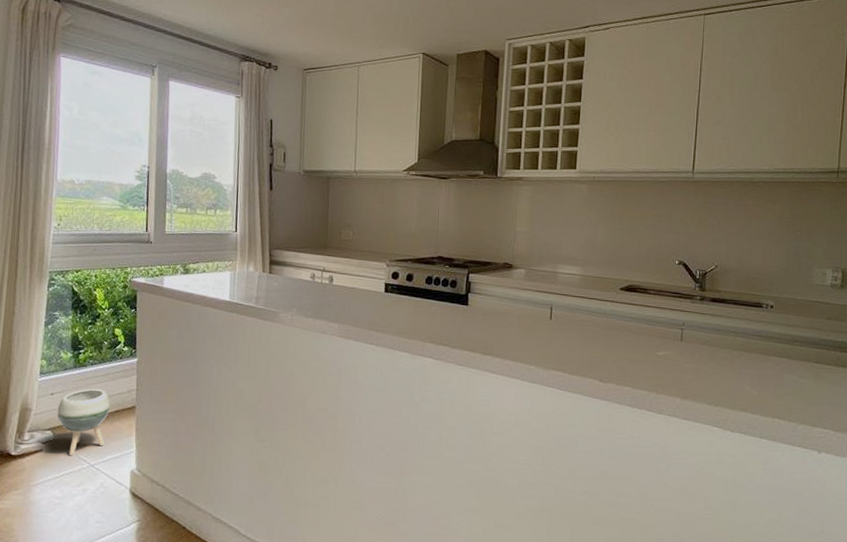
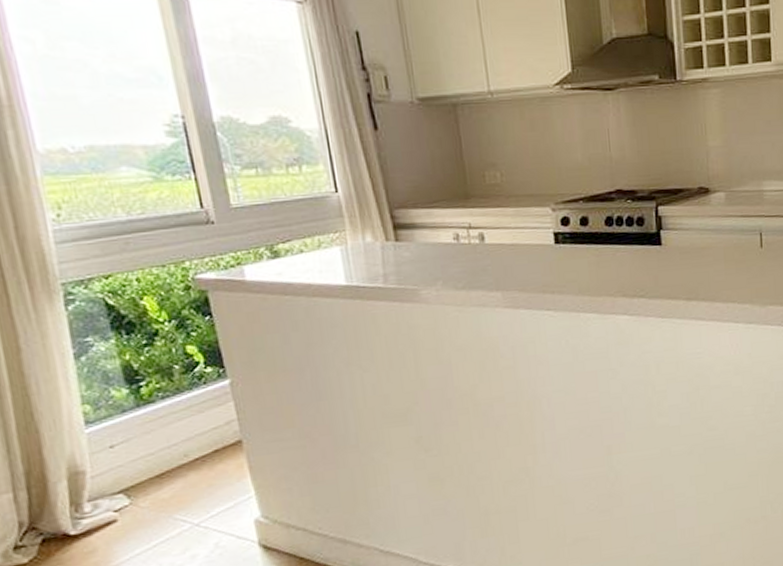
planter: present [57,388,111,456] -> none [125,427,208,520]

